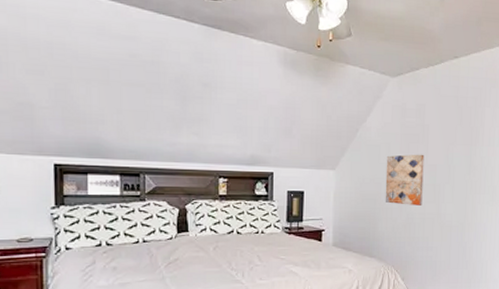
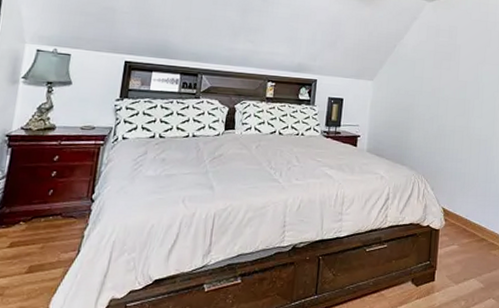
wall art: present [385,154,424,205] -> none [418,70,456,118]

